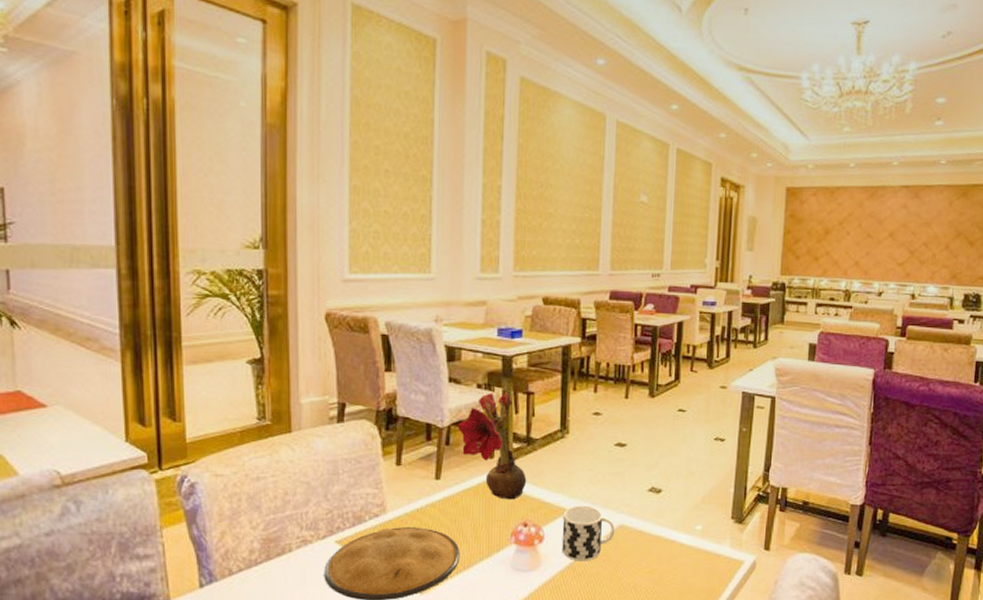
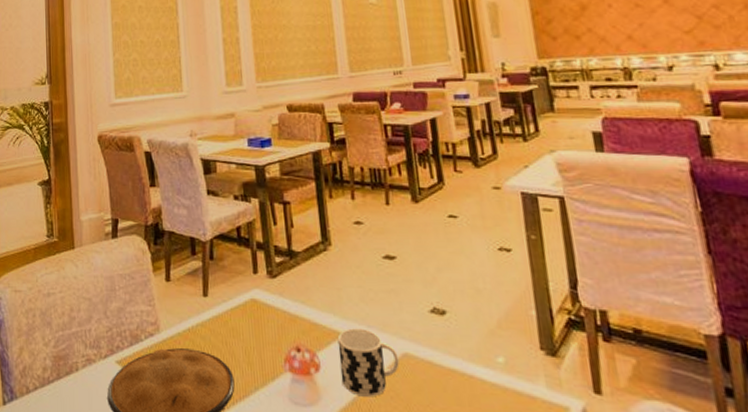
flower: present [458,392,527,500] -> none [220,202,294,320]

